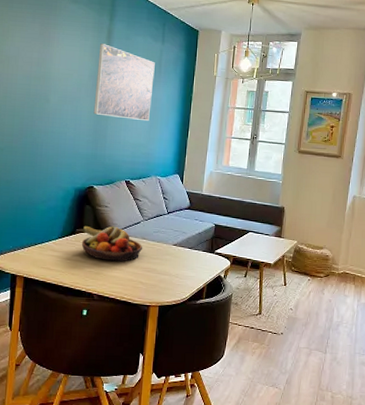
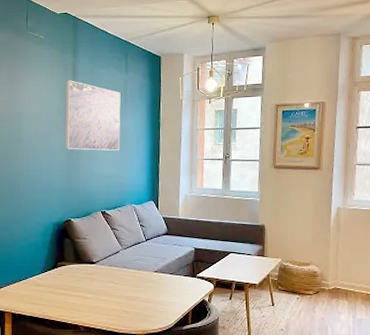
fruit bowl: present [81,225,143,262] -> none [64,257,125,293]

